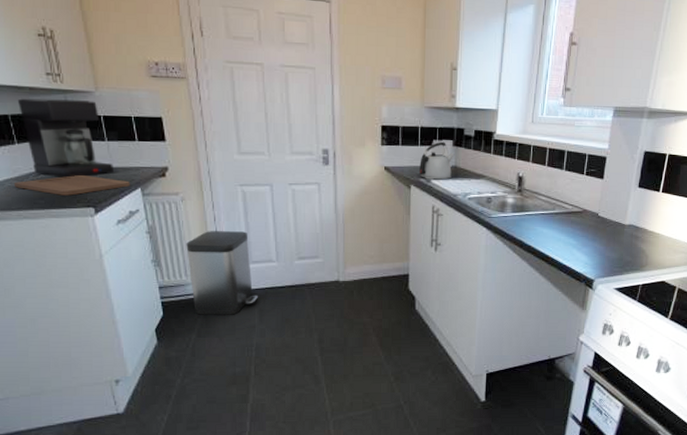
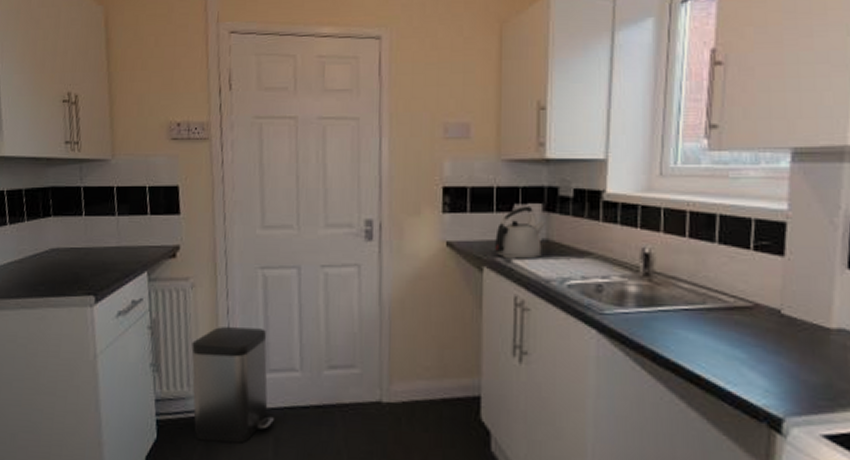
cutting board: present [13,175,130,196] -> none [16,257,136,281]
coffee maker: present [18,98,114,178] -> none [34,170,121,260]

